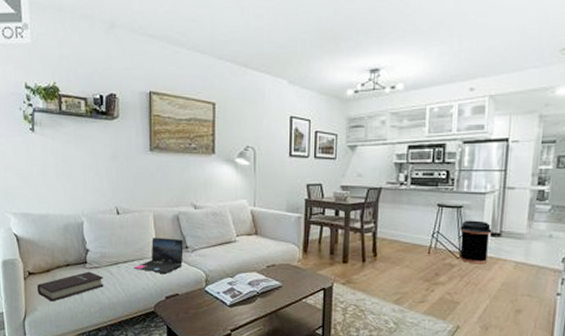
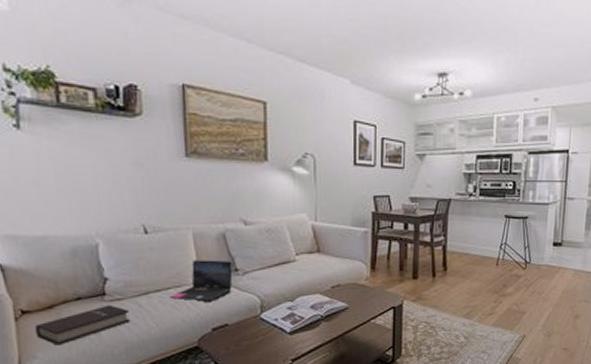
trash can: present [459,220,492,264] -> none [525,231,554,274]

